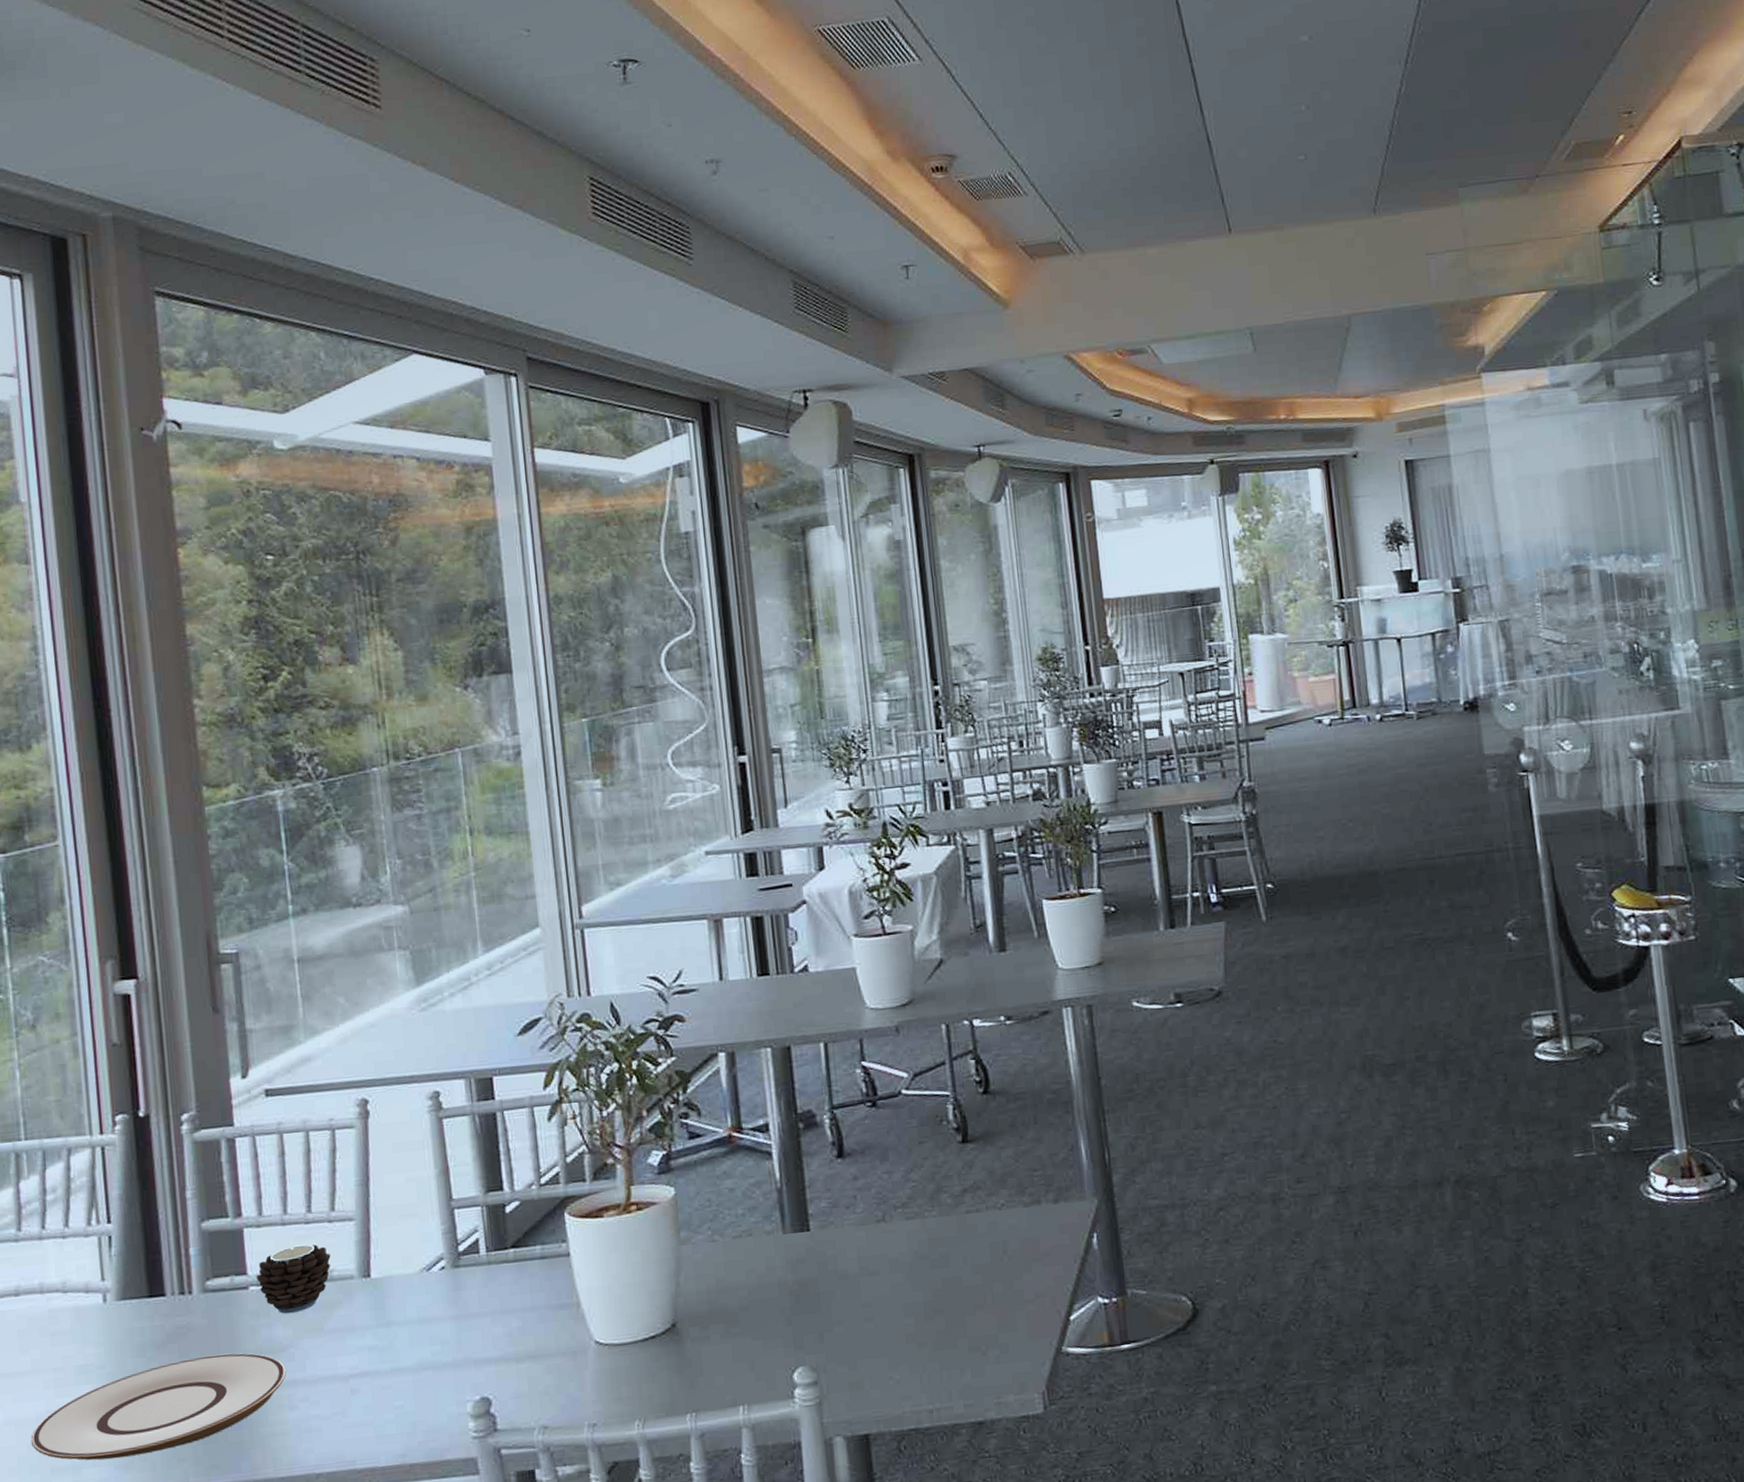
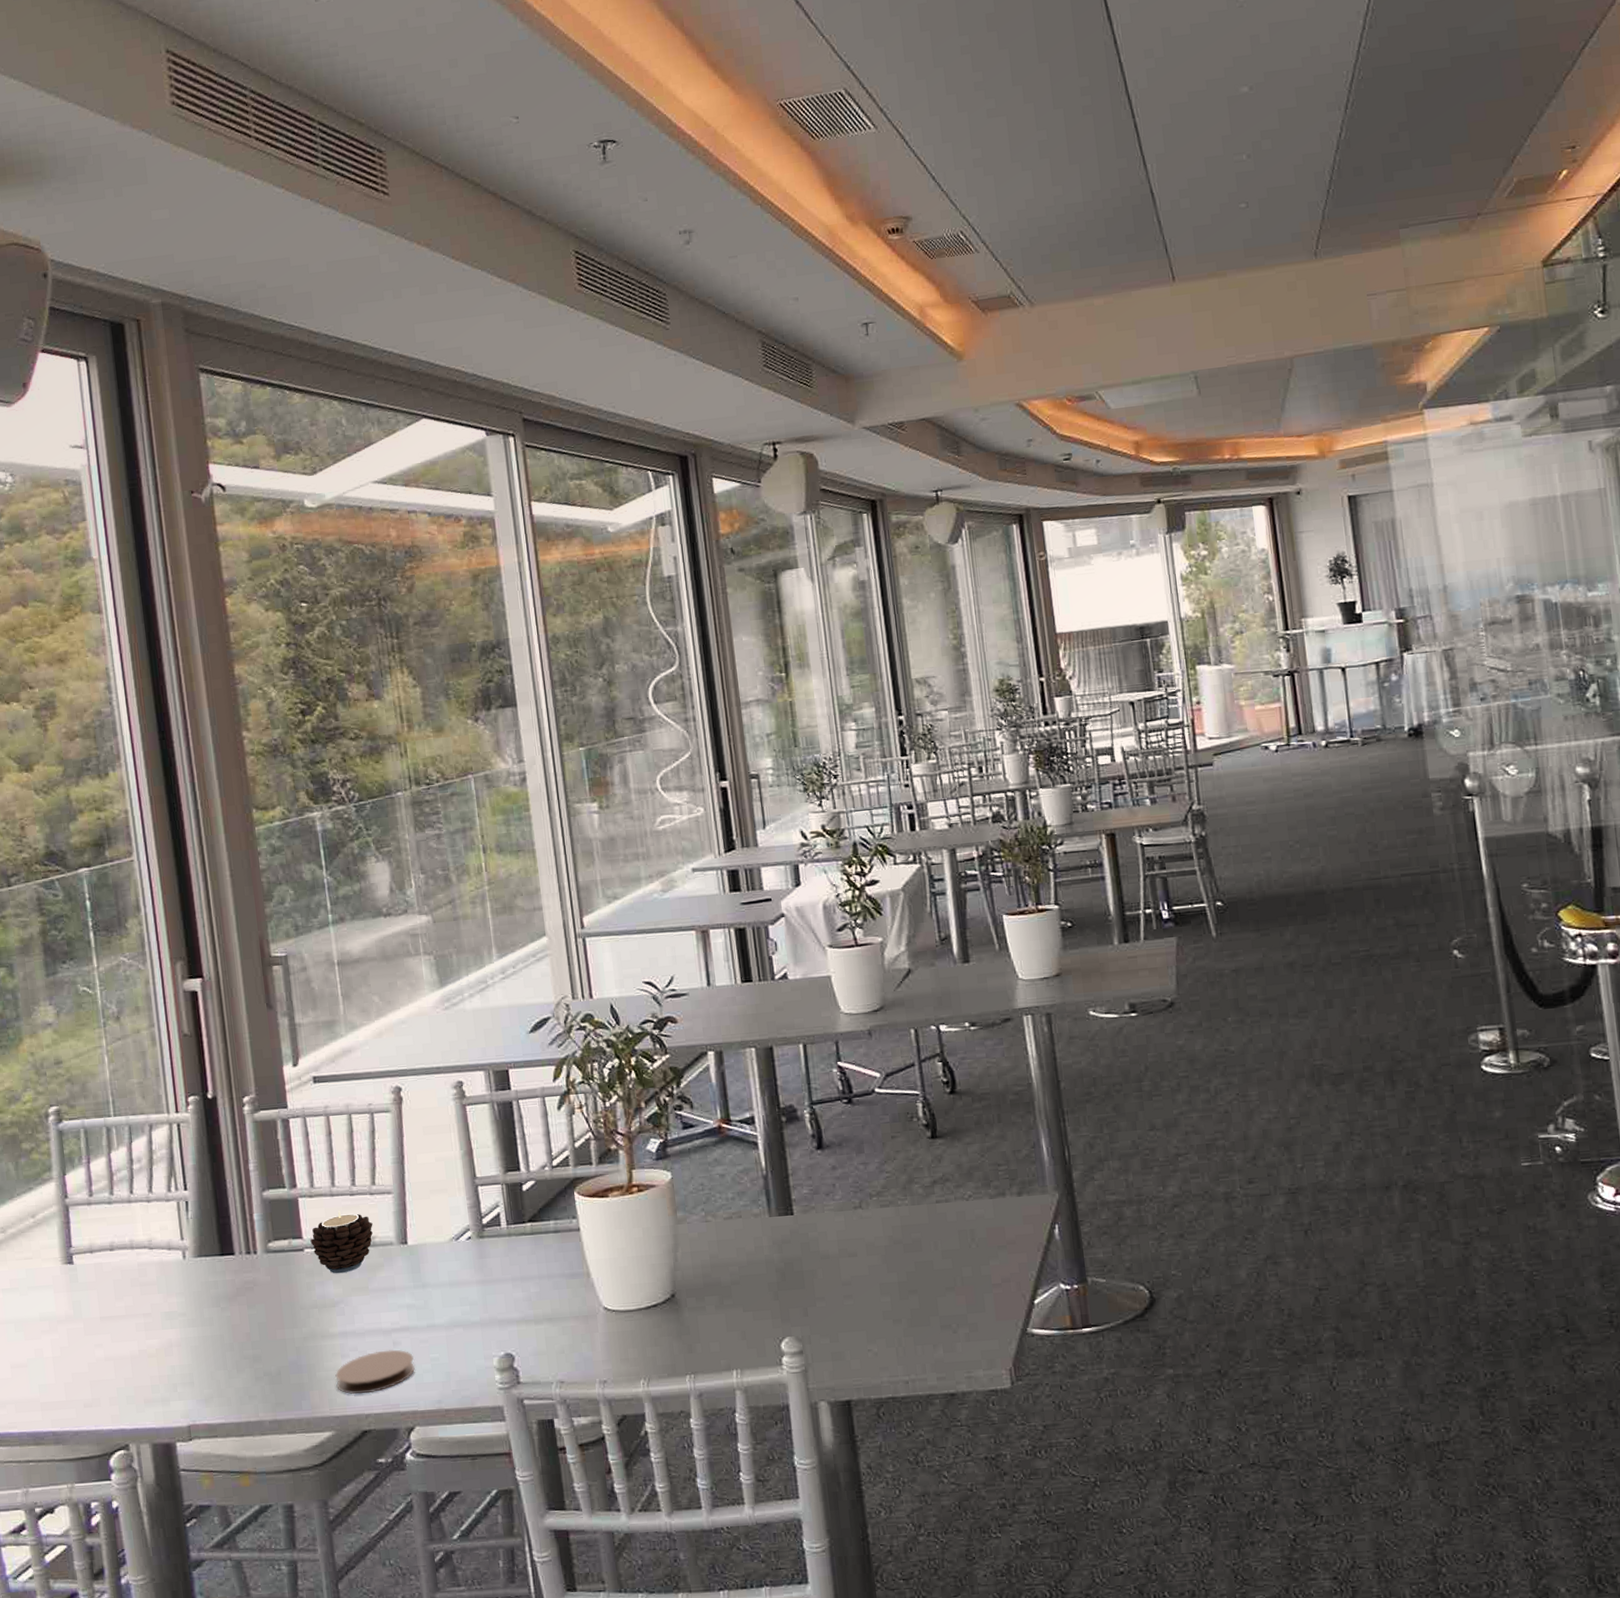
plate: present [31,1353,286,1460] -> none [127,1306,338,1394]
coaster: none [281,1398,375,1451] -> present [335,1349,415,1394]

